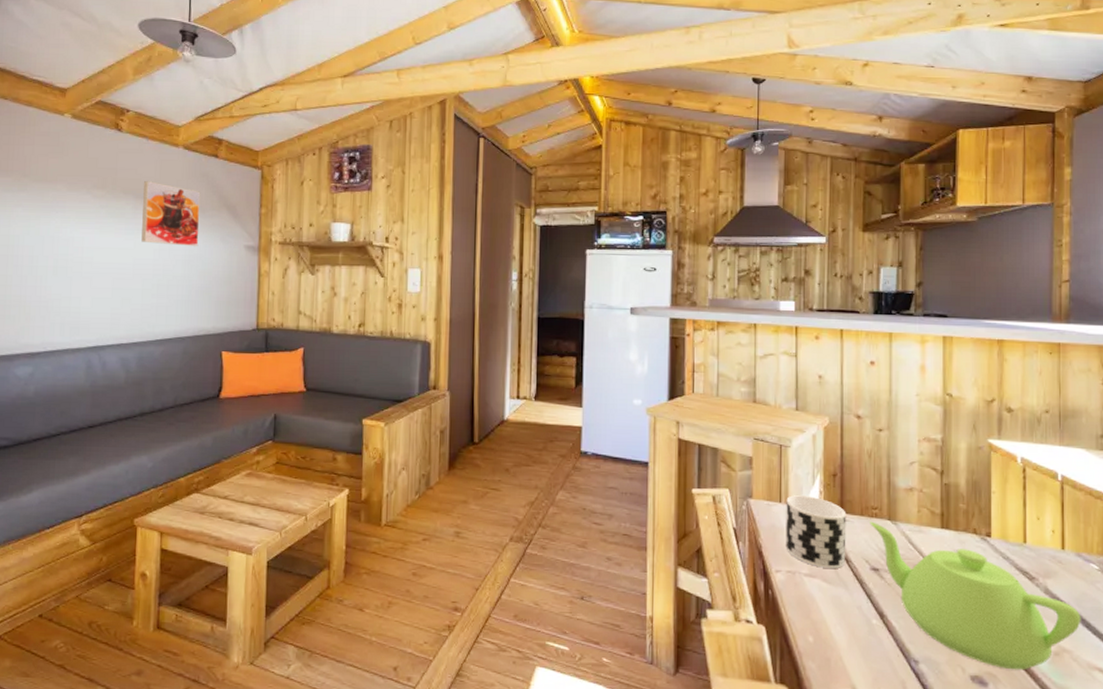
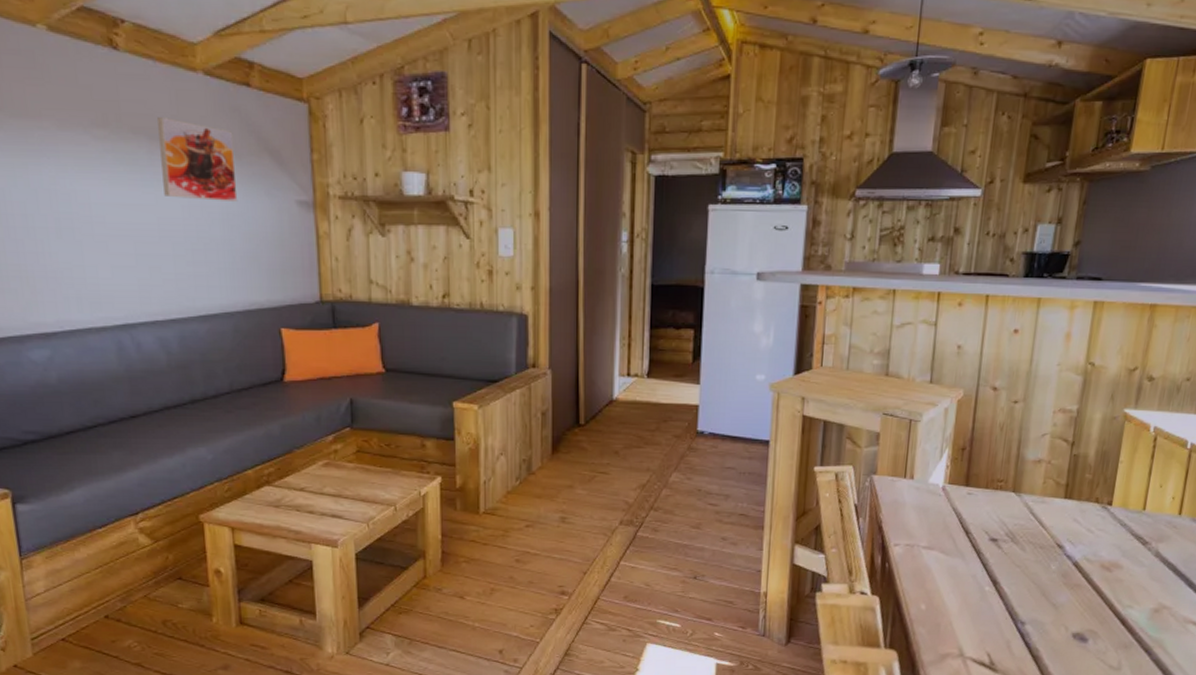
cup: present [786,495,847,568] -> none [906,470,971,540]
teapot: present [870,521,1081,670] -> none [993,494,1186,627]

